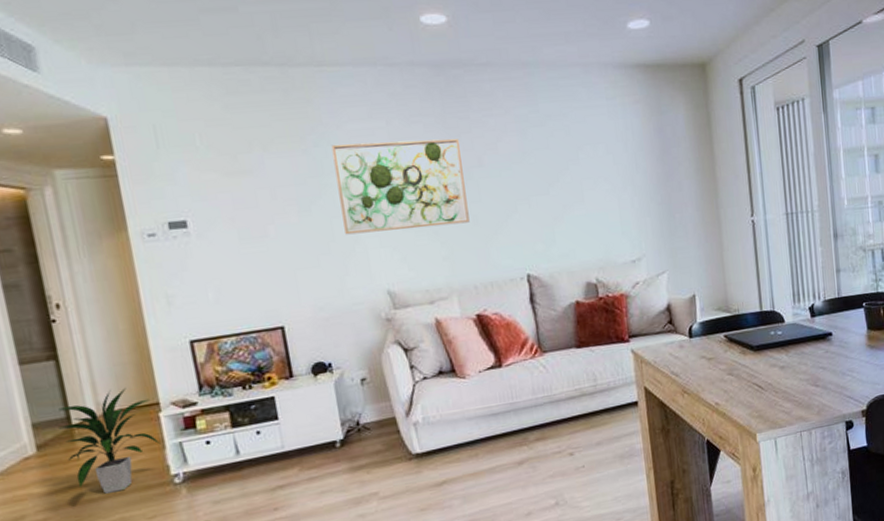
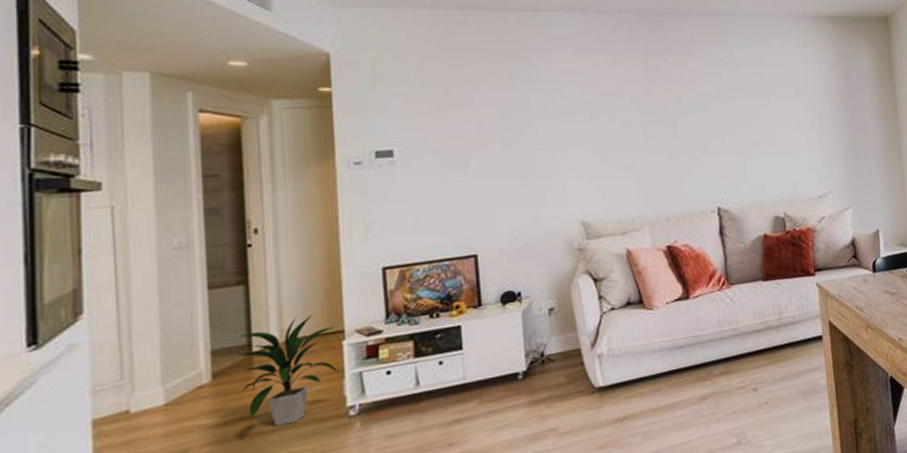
wall art: present [331,138,470,235] -> none [539,78,665,167]

